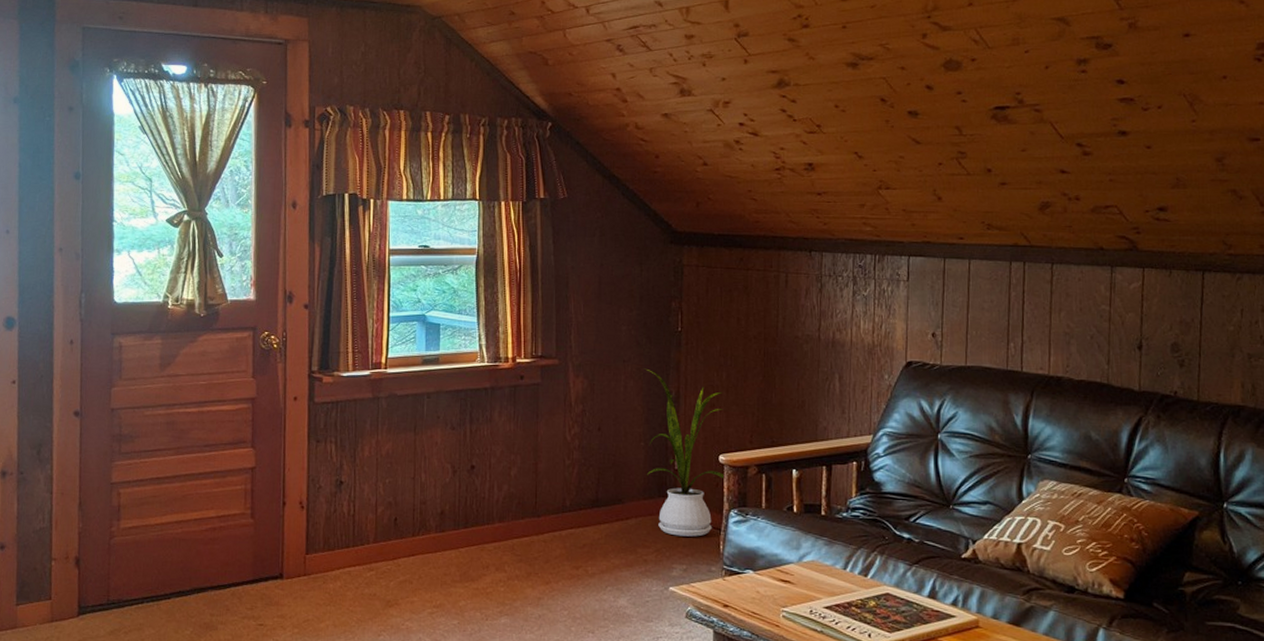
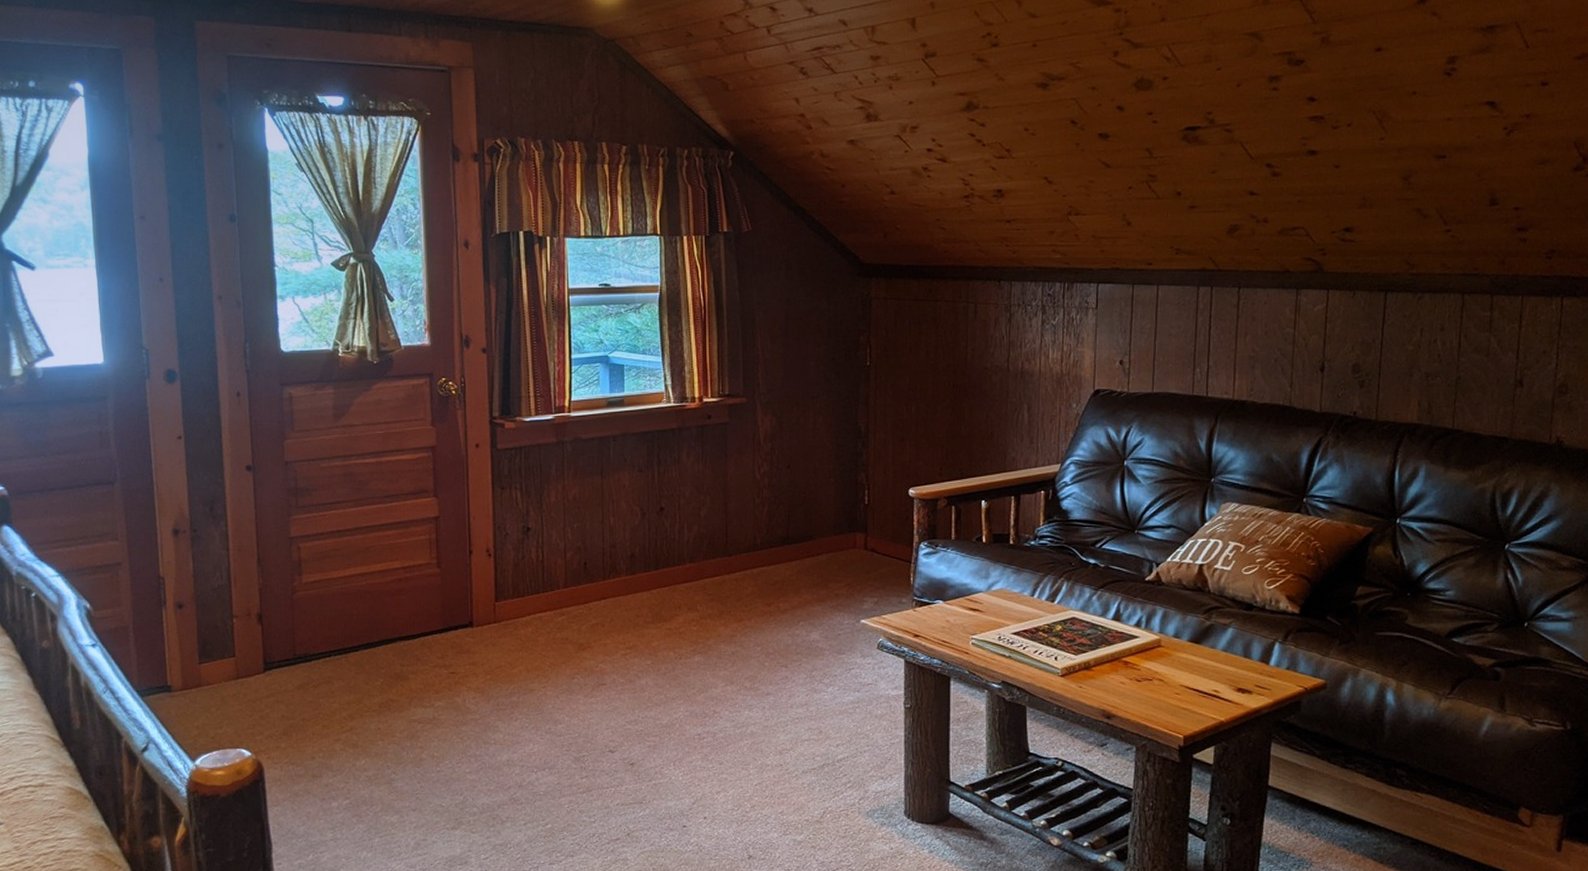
house plant: present [644,368,726,537] -> none [833,404,916,570]

